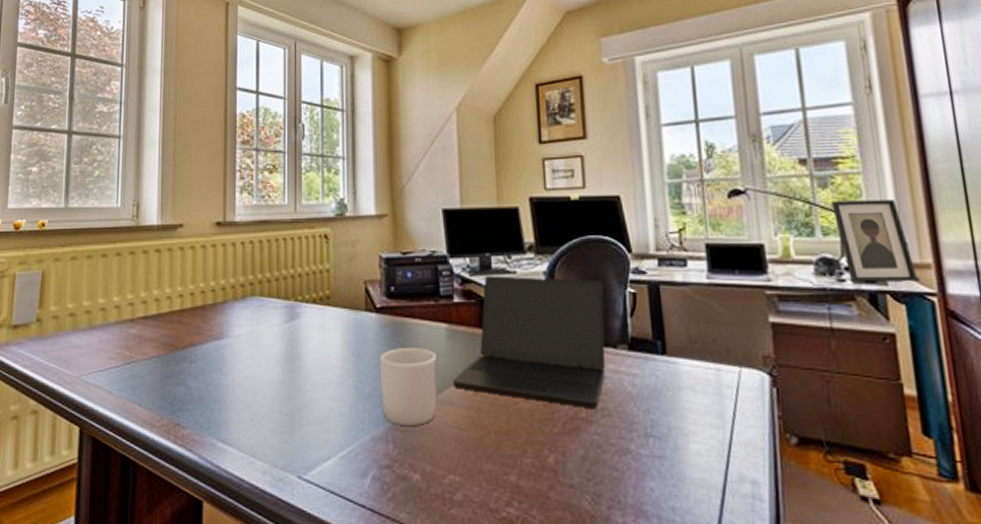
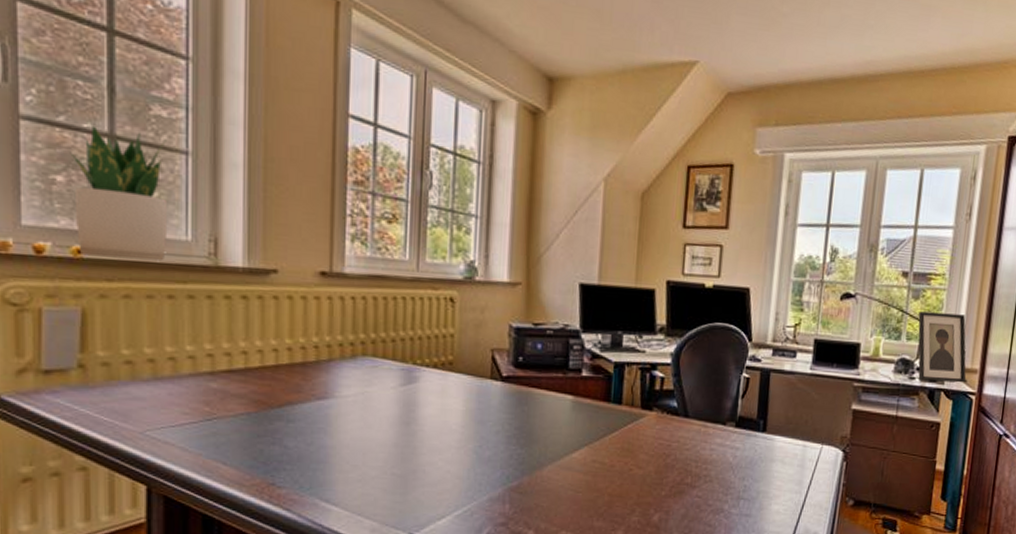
planter: none [41,126,106,228] -> present [68,125,168,261]
mug: present [379,347,438,426] -> none [501,415,561,488]
laptop: present [454,275,606,408] -> none [574,353,722,475]

